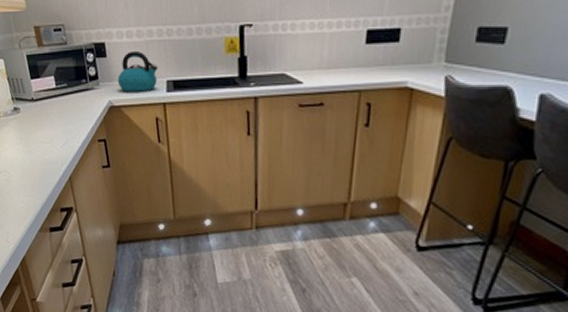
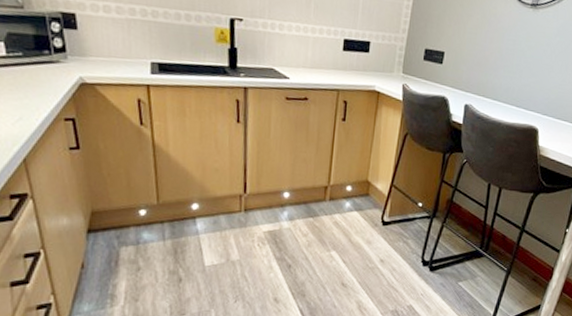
kettle: present [117,52,158,92] -> none [91,27,142,72]

